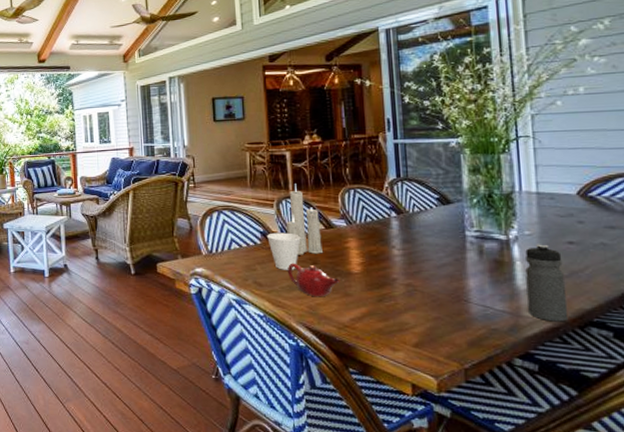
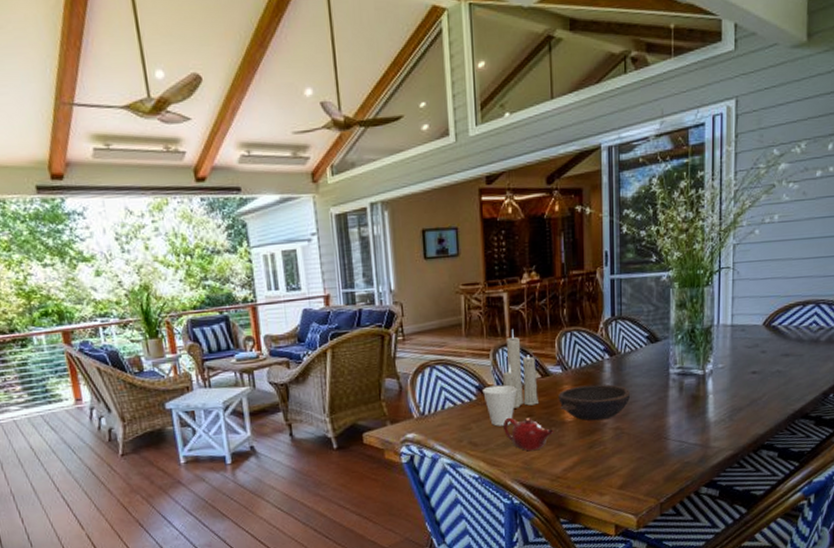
bowl: none [343,240,423,275] -> present [558,384,631,421]
water bottle: present [525,244,569,322] -> none [716,375,747,449]

